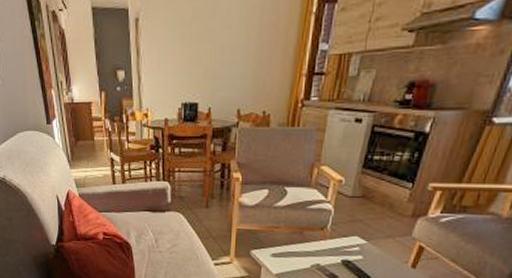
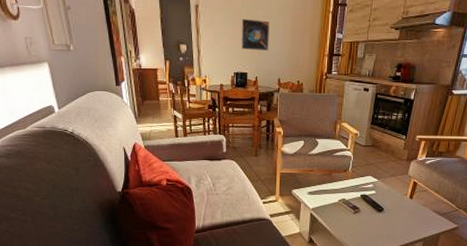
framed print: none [191,31,228,74] -> present [241,19,269,51]

